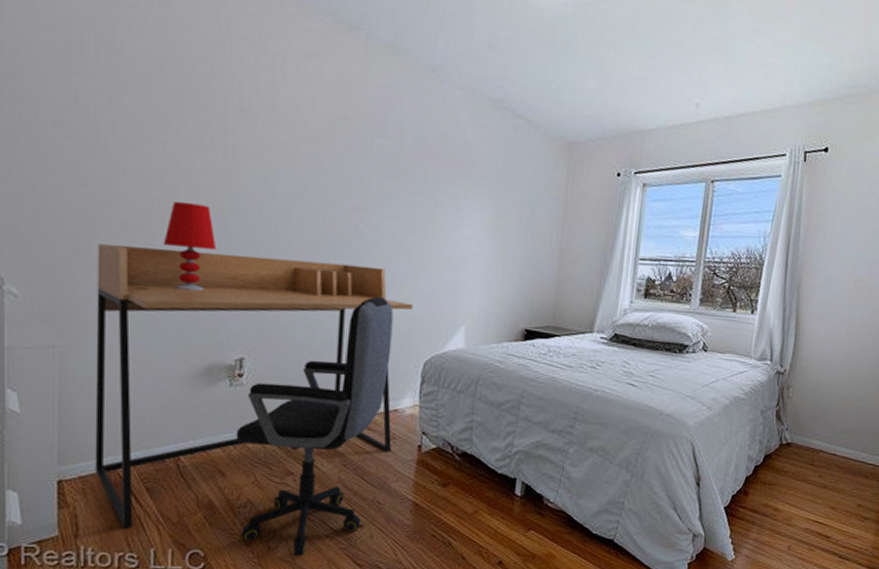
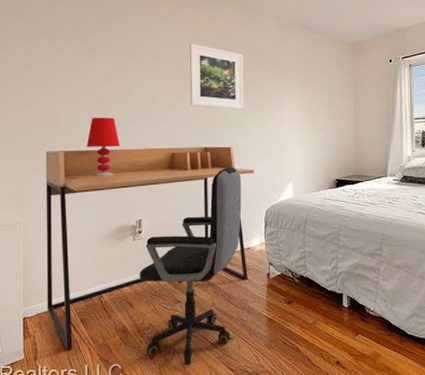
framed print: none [327,109,412,217] -> present [189,44,244,109]

